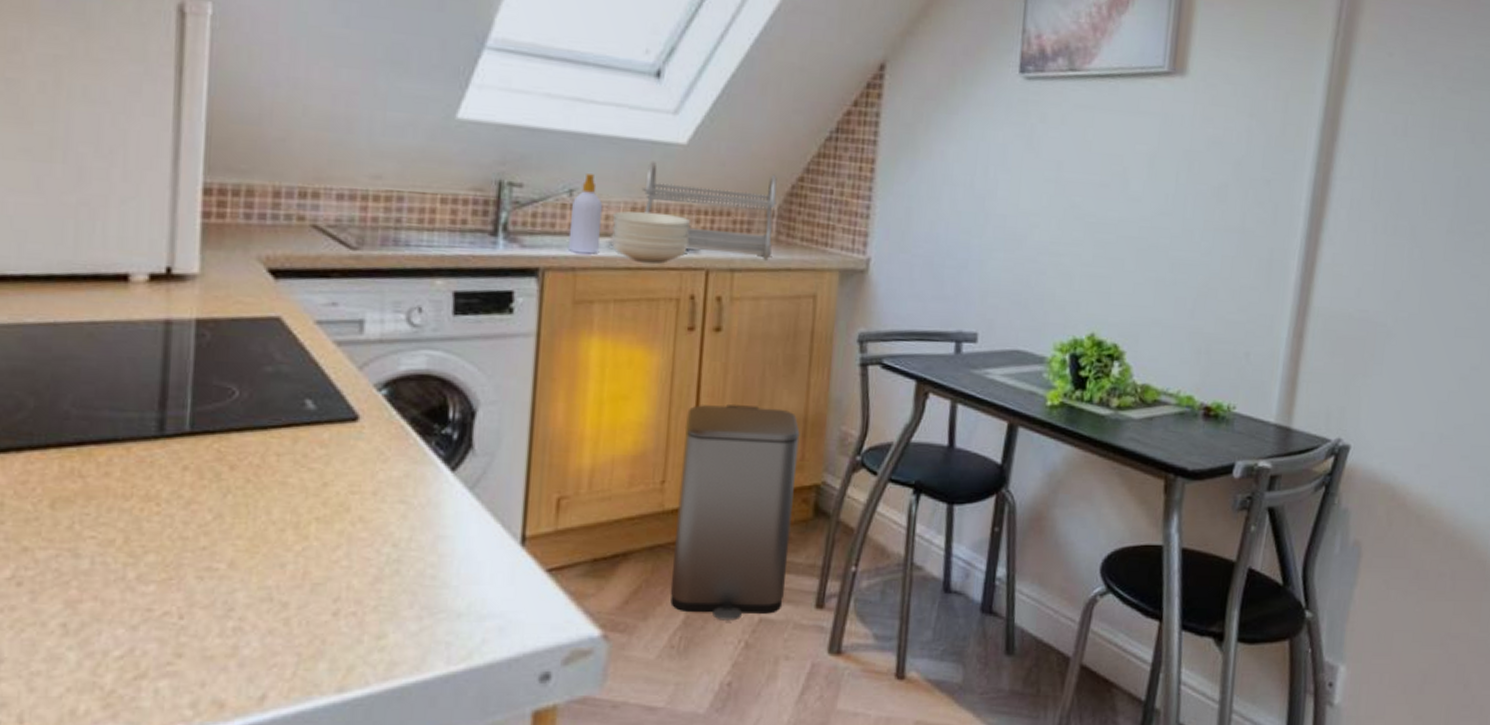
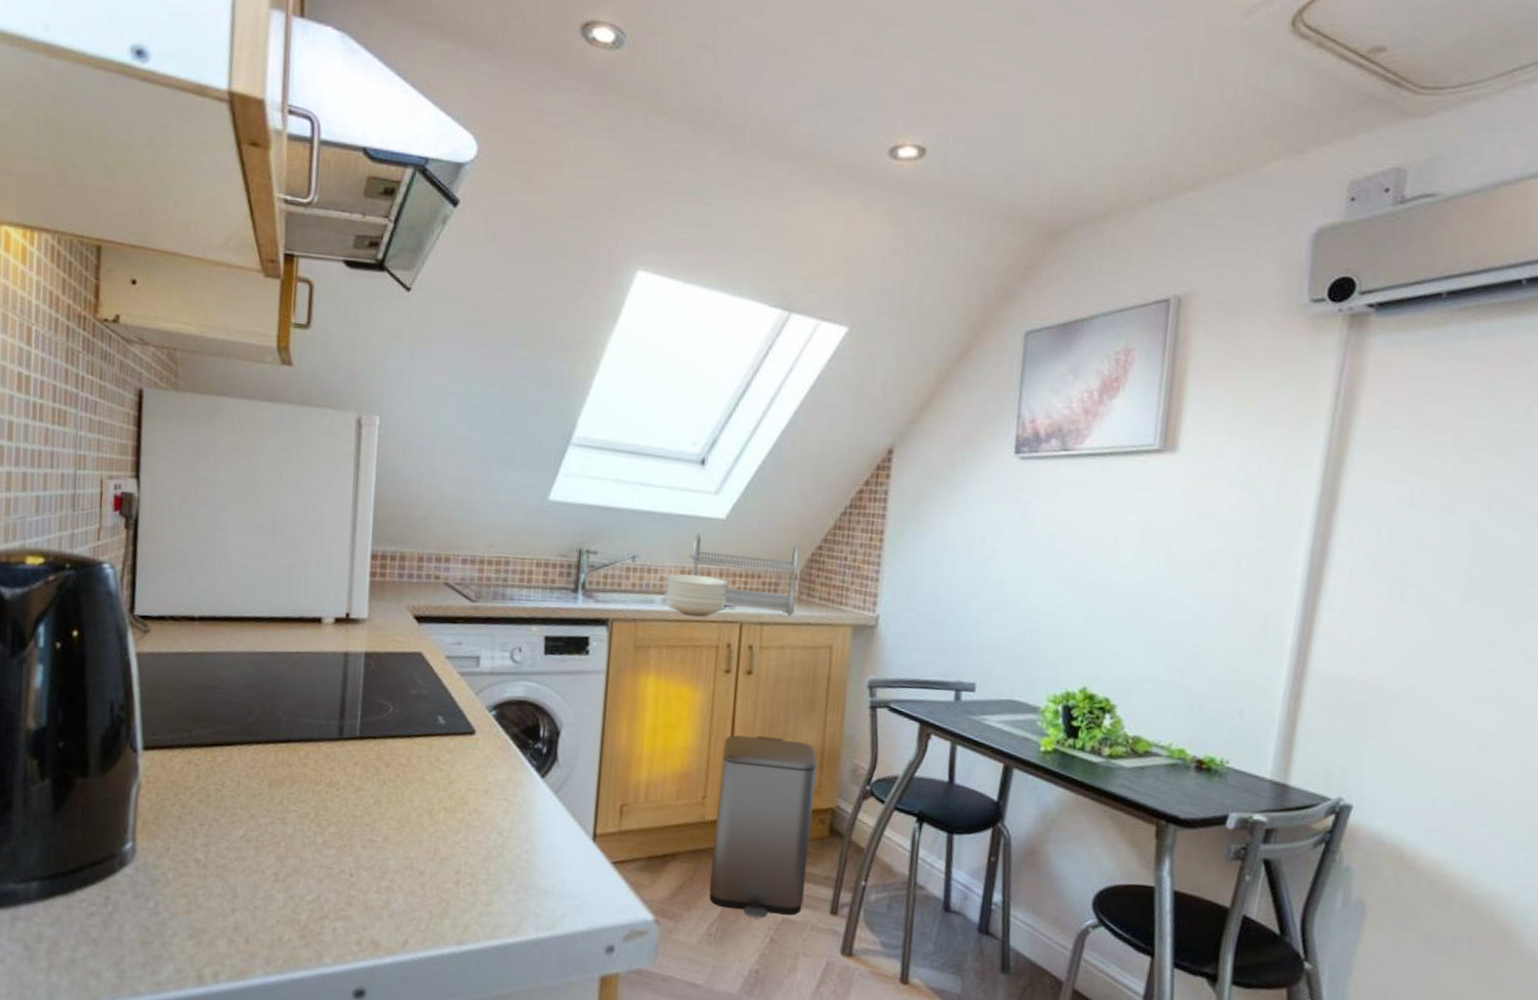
soap bottle: present [567,174,603,254] -> none [631,543,659,609]

